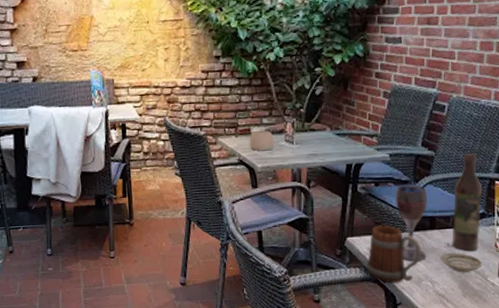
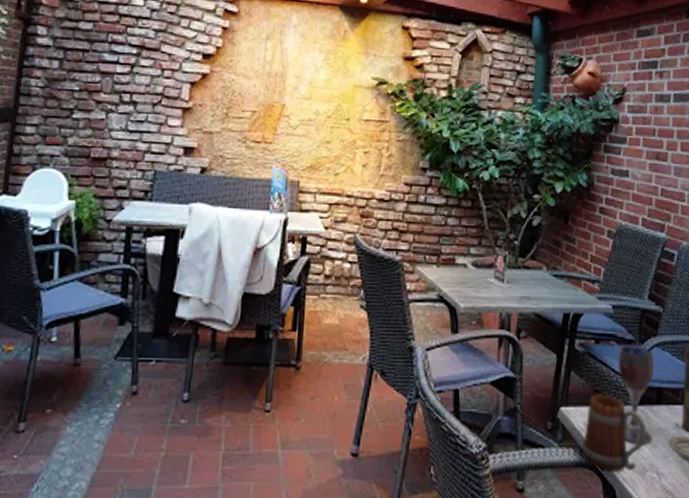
sugar bowl: present [249,129,274,151] -> none [452,260,482,288]

